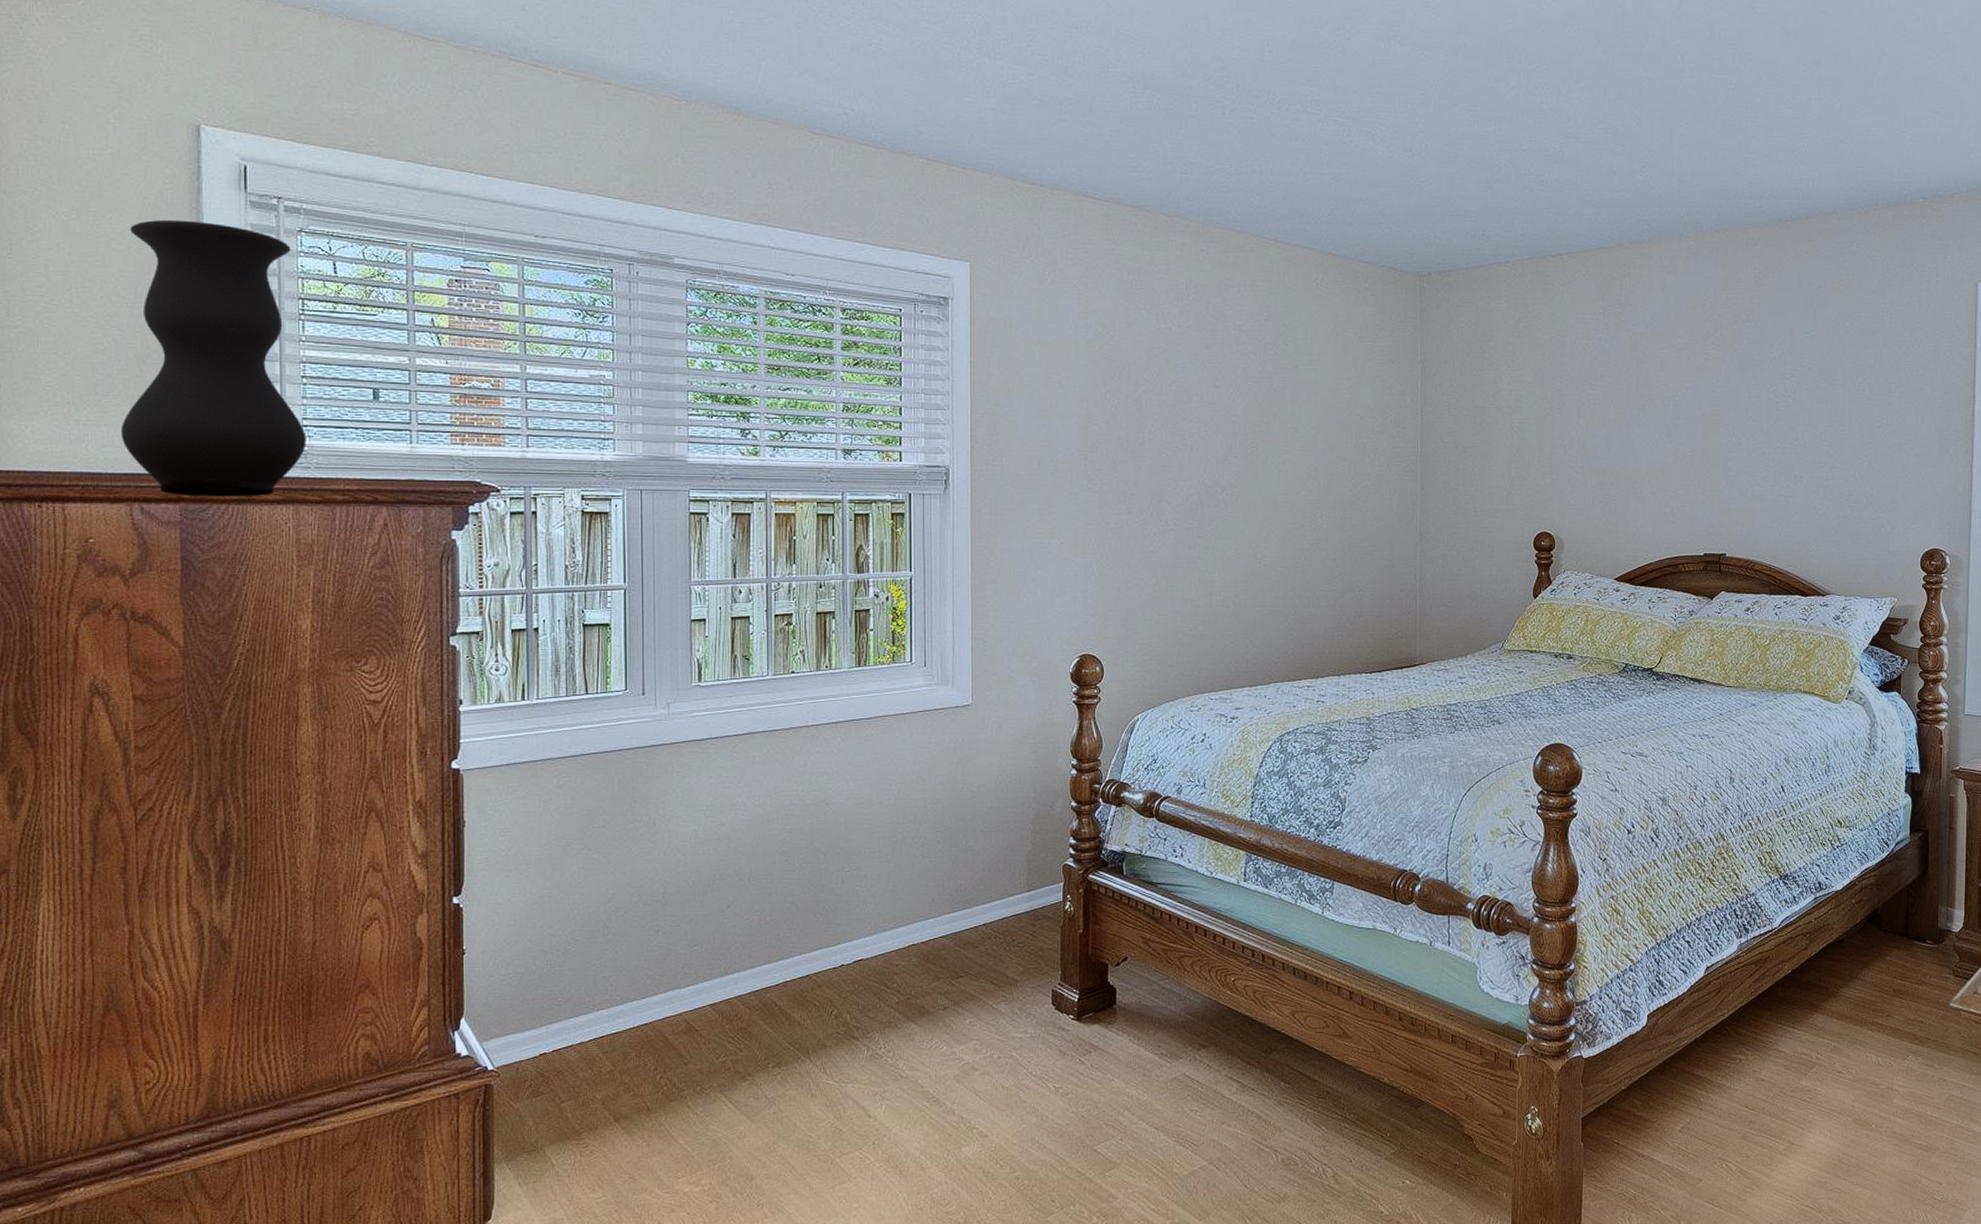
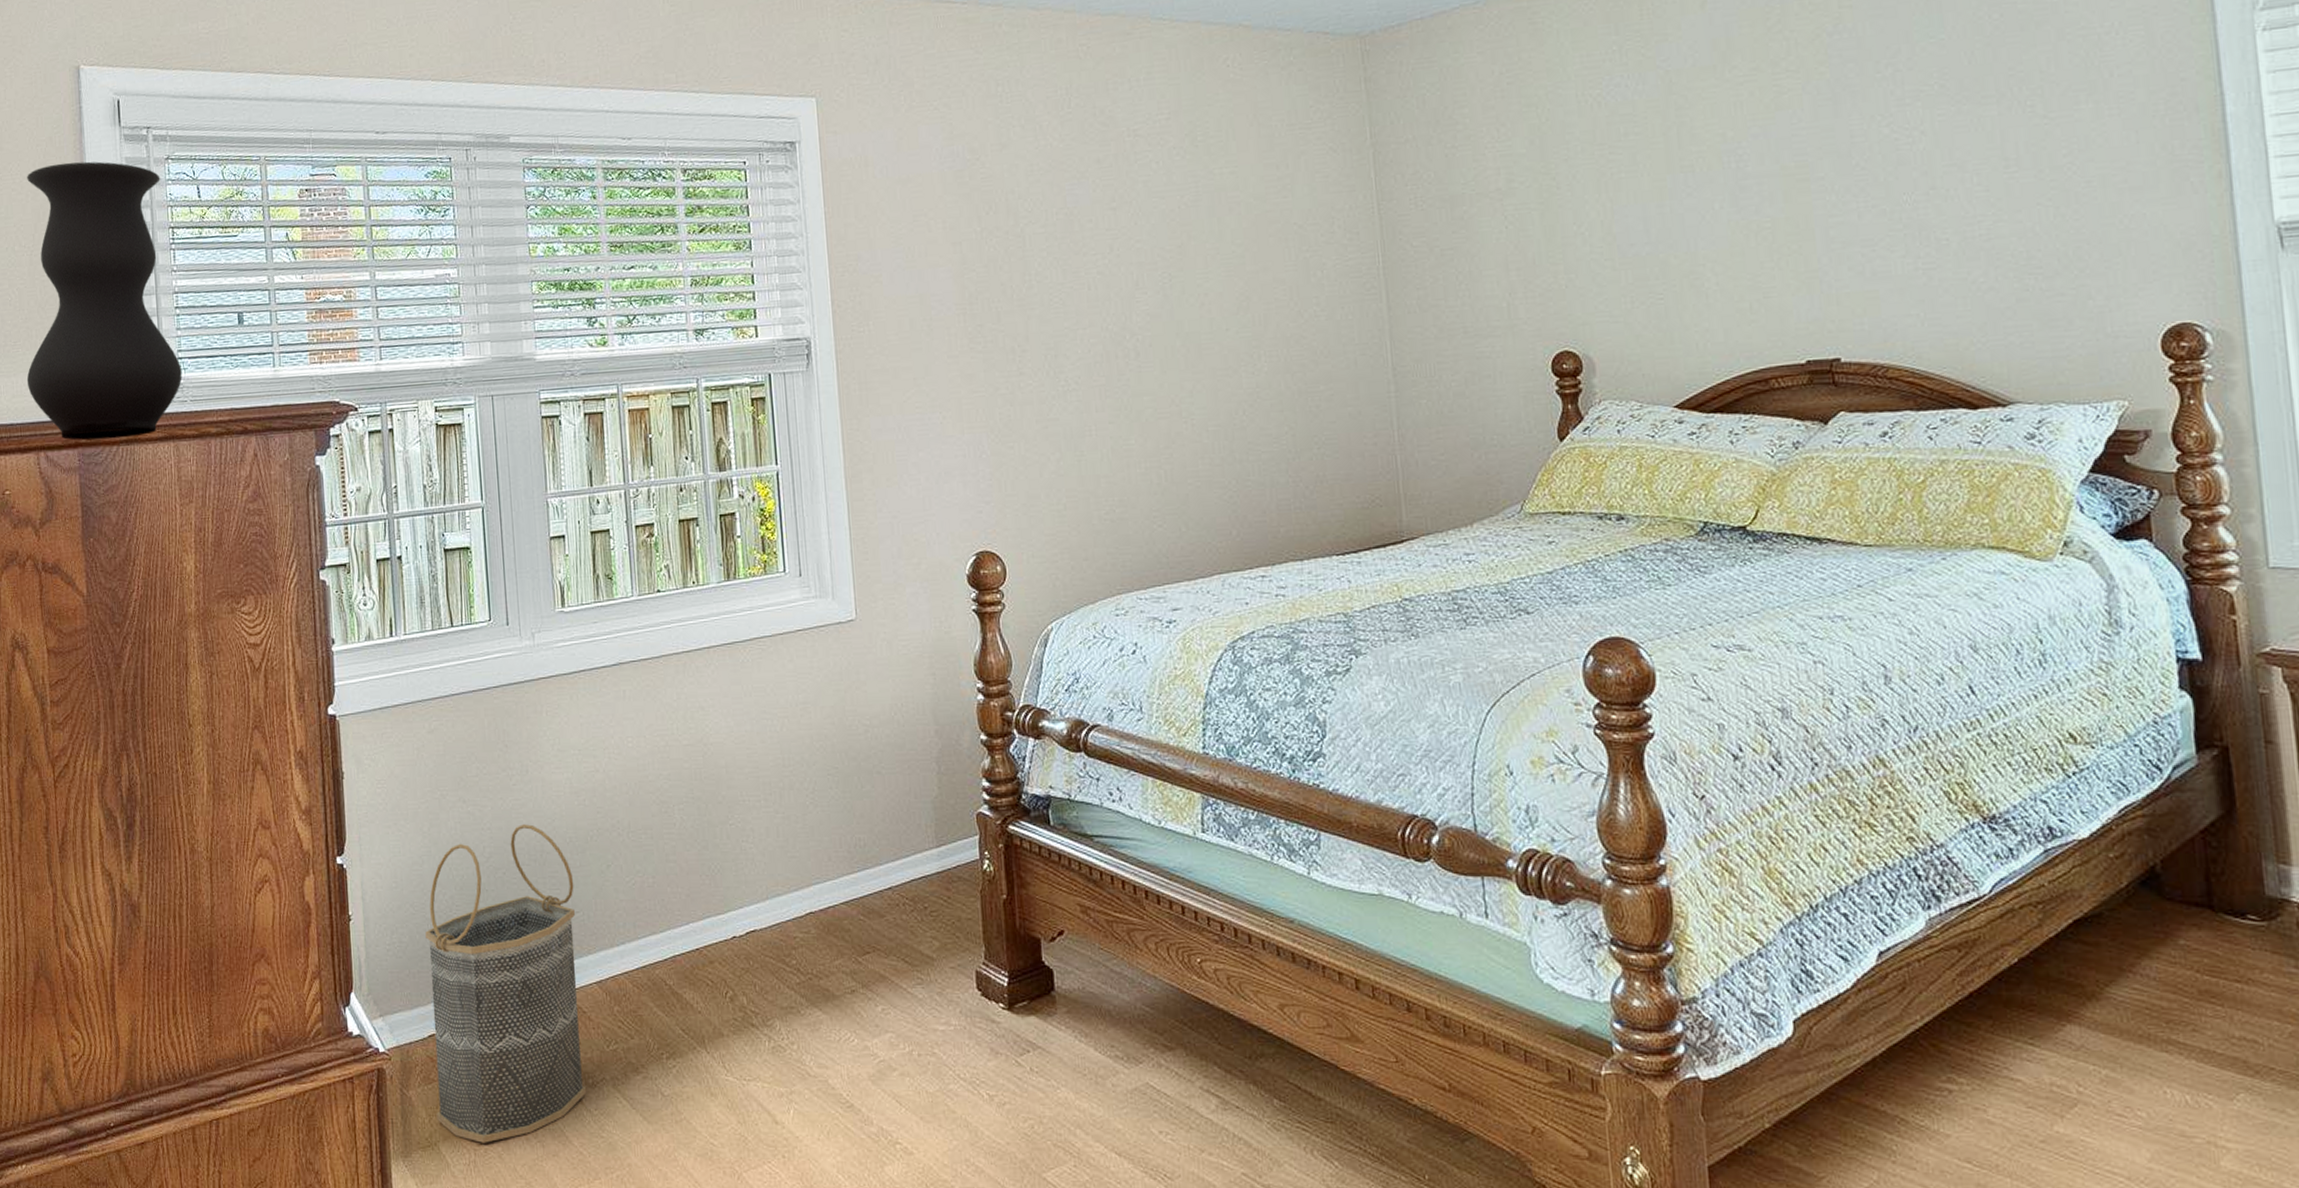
basket: none [542,870,695,1145] -> present [425,824,587,1143]

